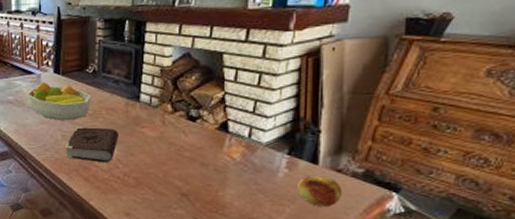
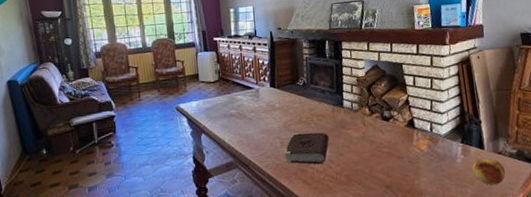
fruit bowl: present [26,81,92,121] -> none [247,95,304,130]

